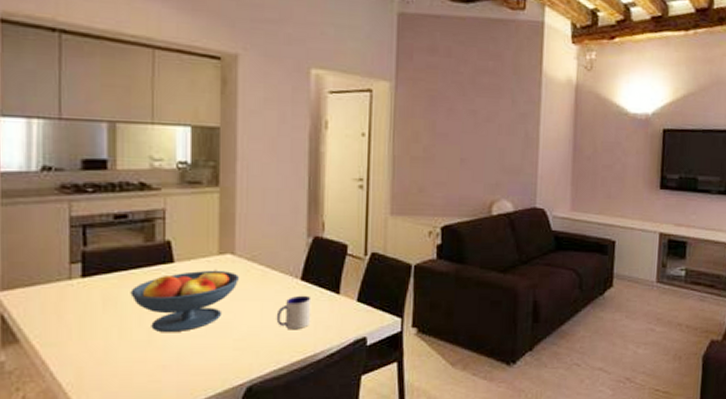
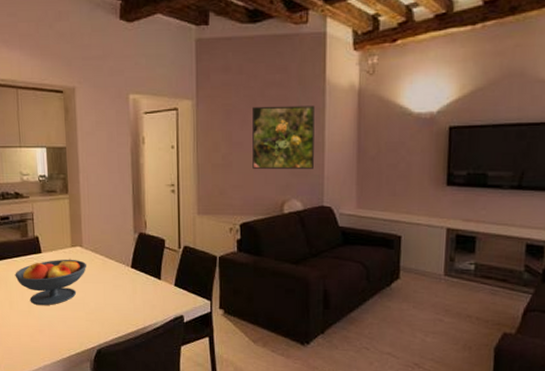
mug: present [276,295,311,330] -> none [114,280,141,307]
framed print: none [458,95,530,167] -> present [252,105,315,169]

